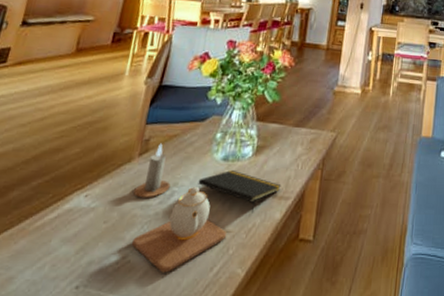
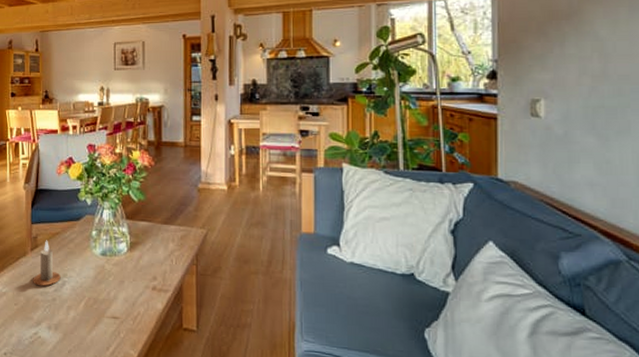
teapot: present [131,187,227,273] -> none [39,278,116,349]
notepad: present [198,170,282,214] -> none [83,264,159,303]

